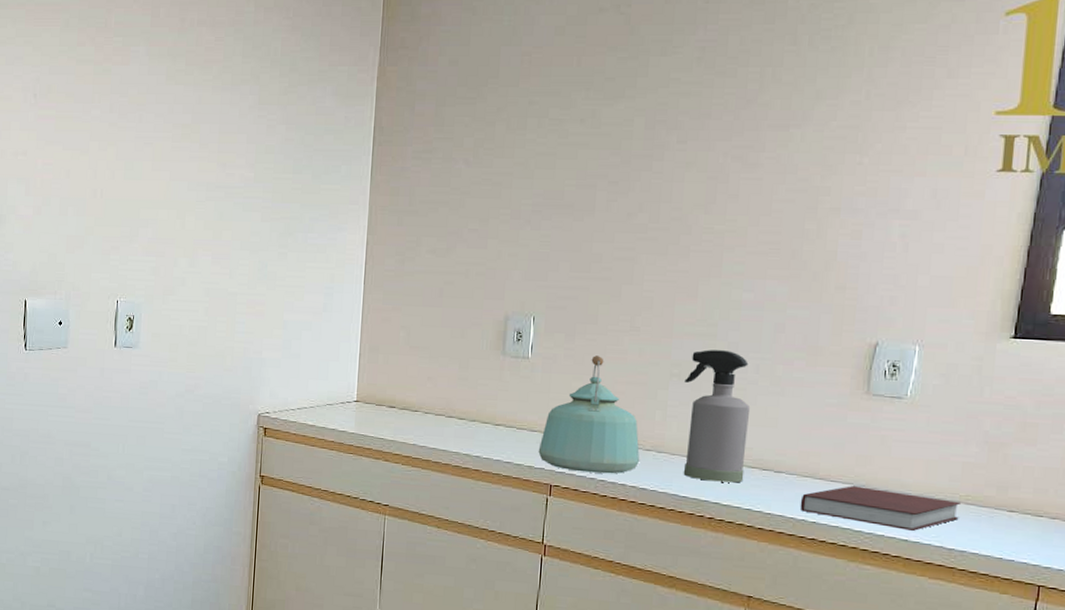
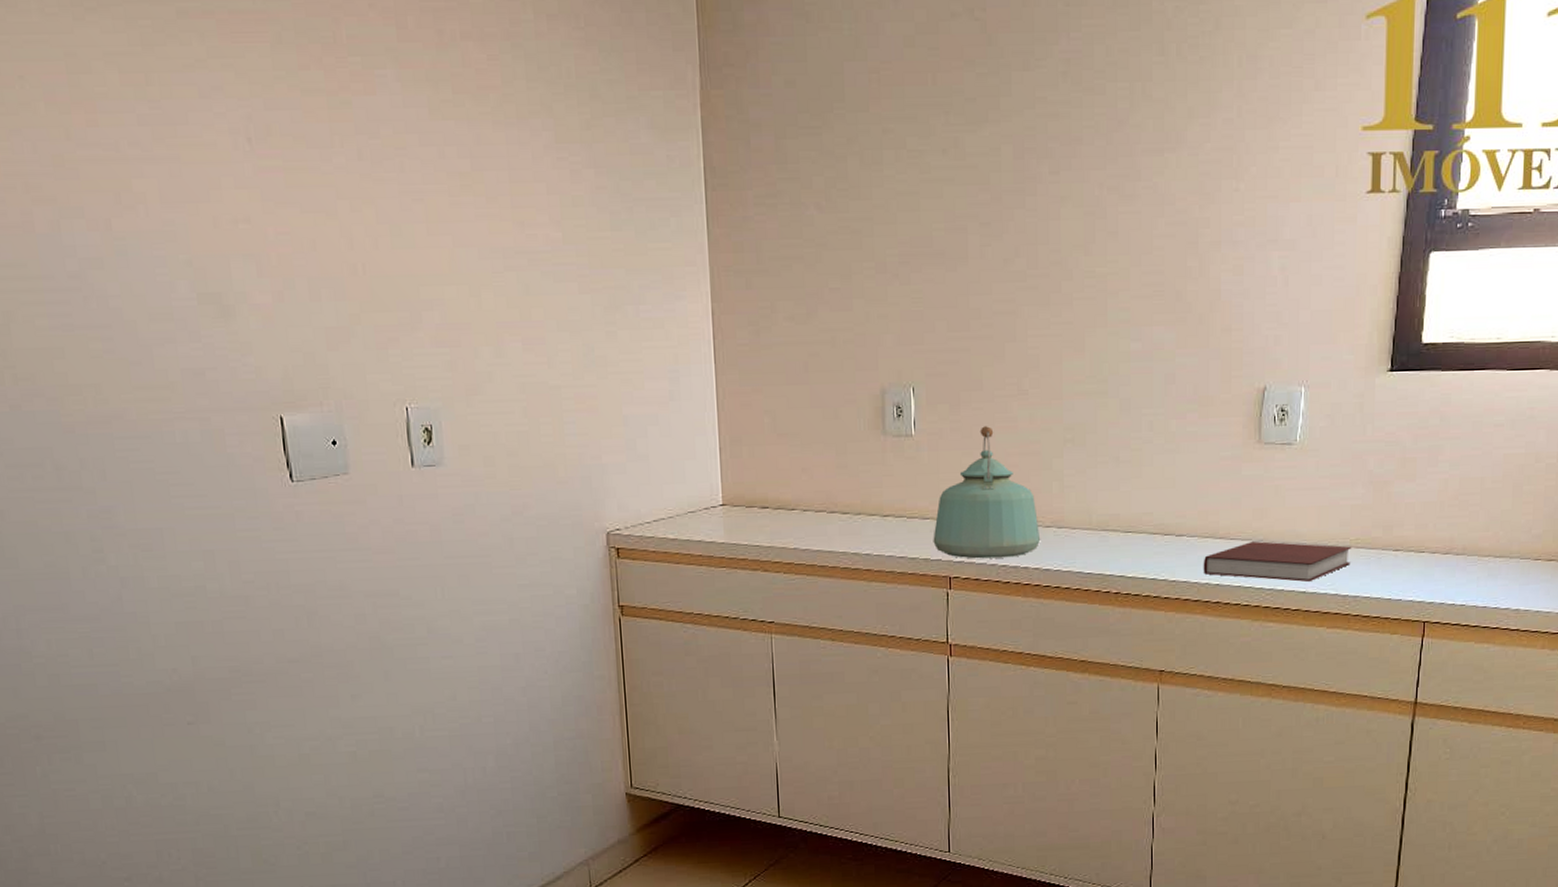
spray bottle: present [683,350,751,483] -> none [1079,408,1148,553]

